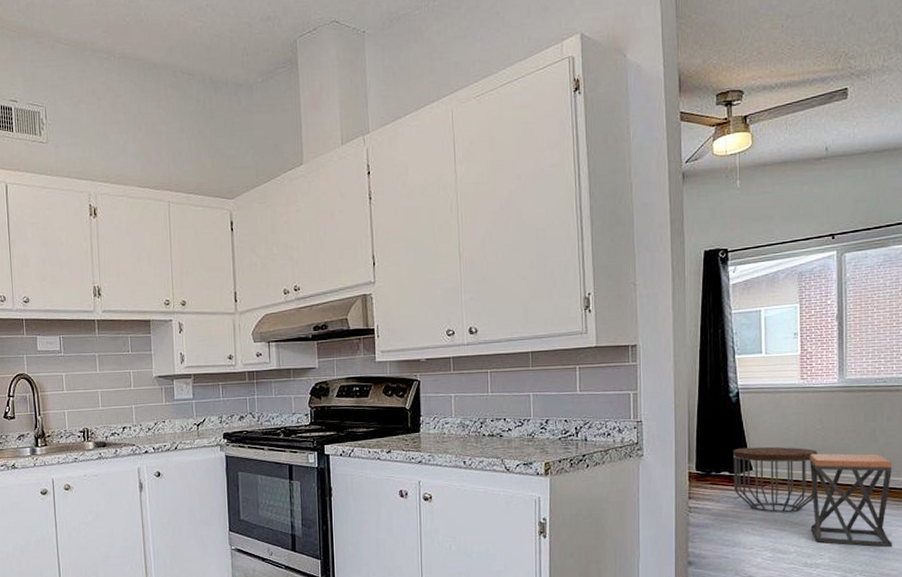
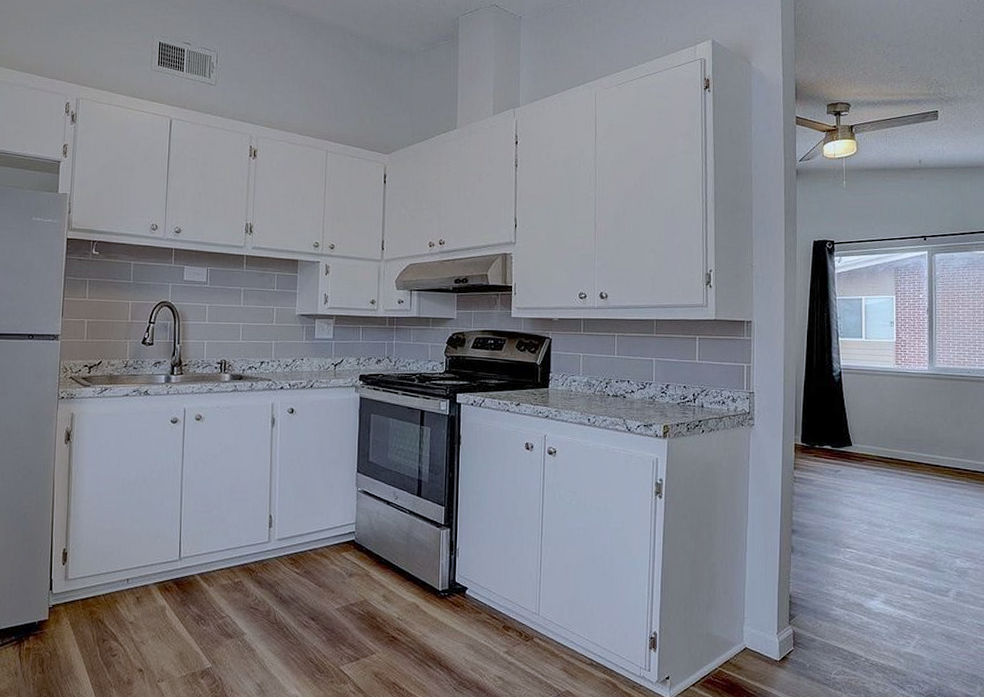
side table: present [733,446,818,512] -> none [835,424,910,488]
stool: present [810,453,892,548] -> none [902,434,975,527]

